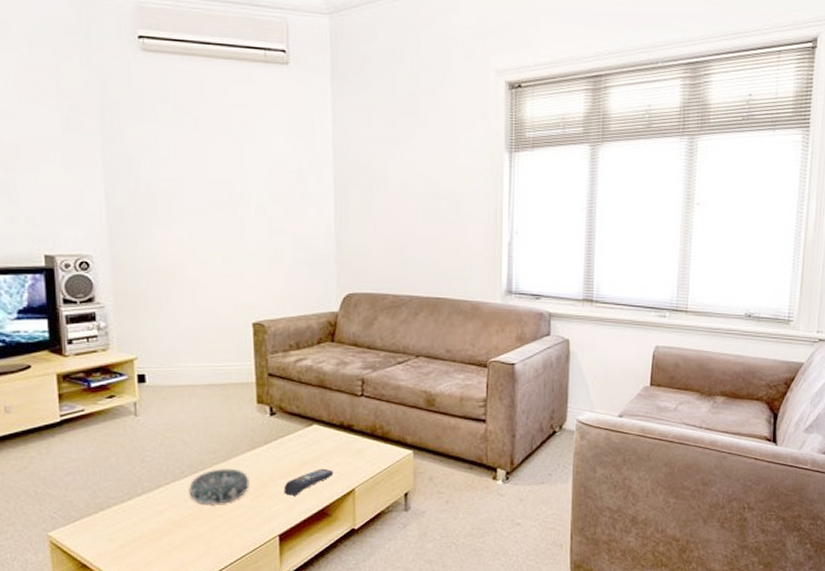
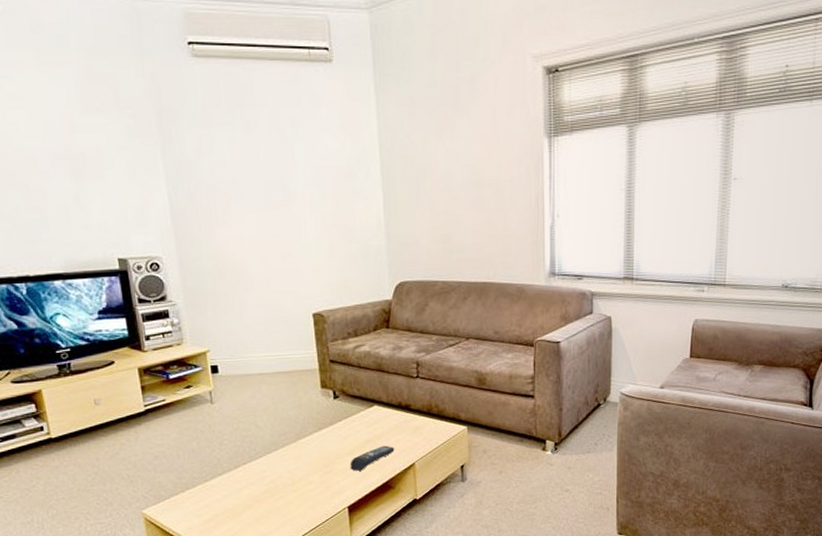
decorative bowl: present [189,468,249,504] -> none [264,448,319,481]

